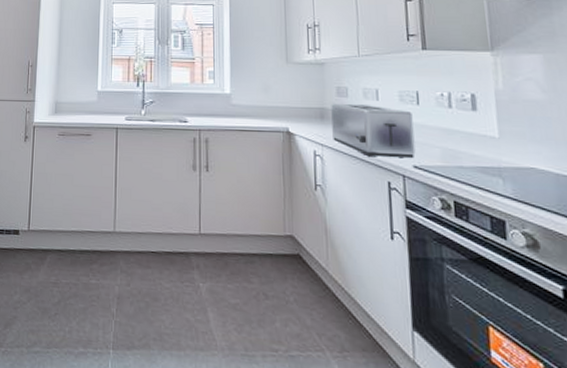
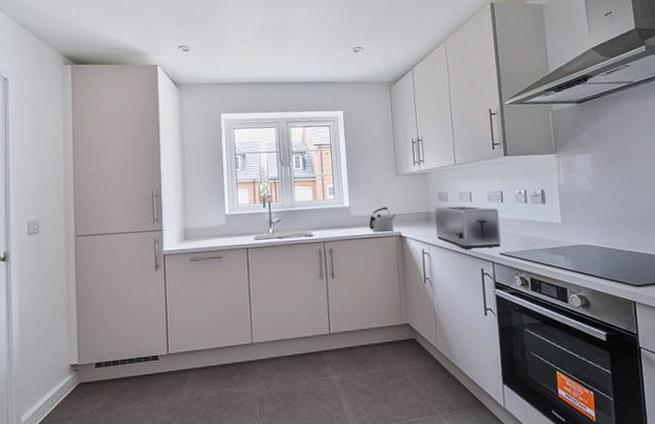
kettle: none [252,97,284,127] -> present [369,207,396,233]

